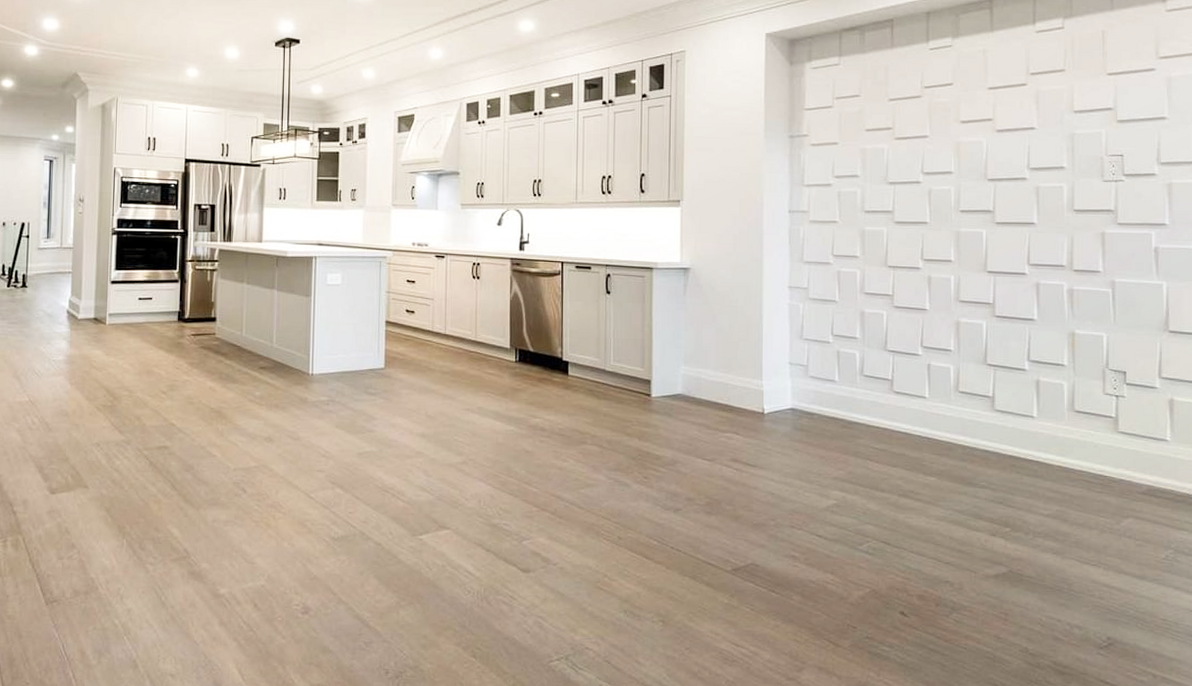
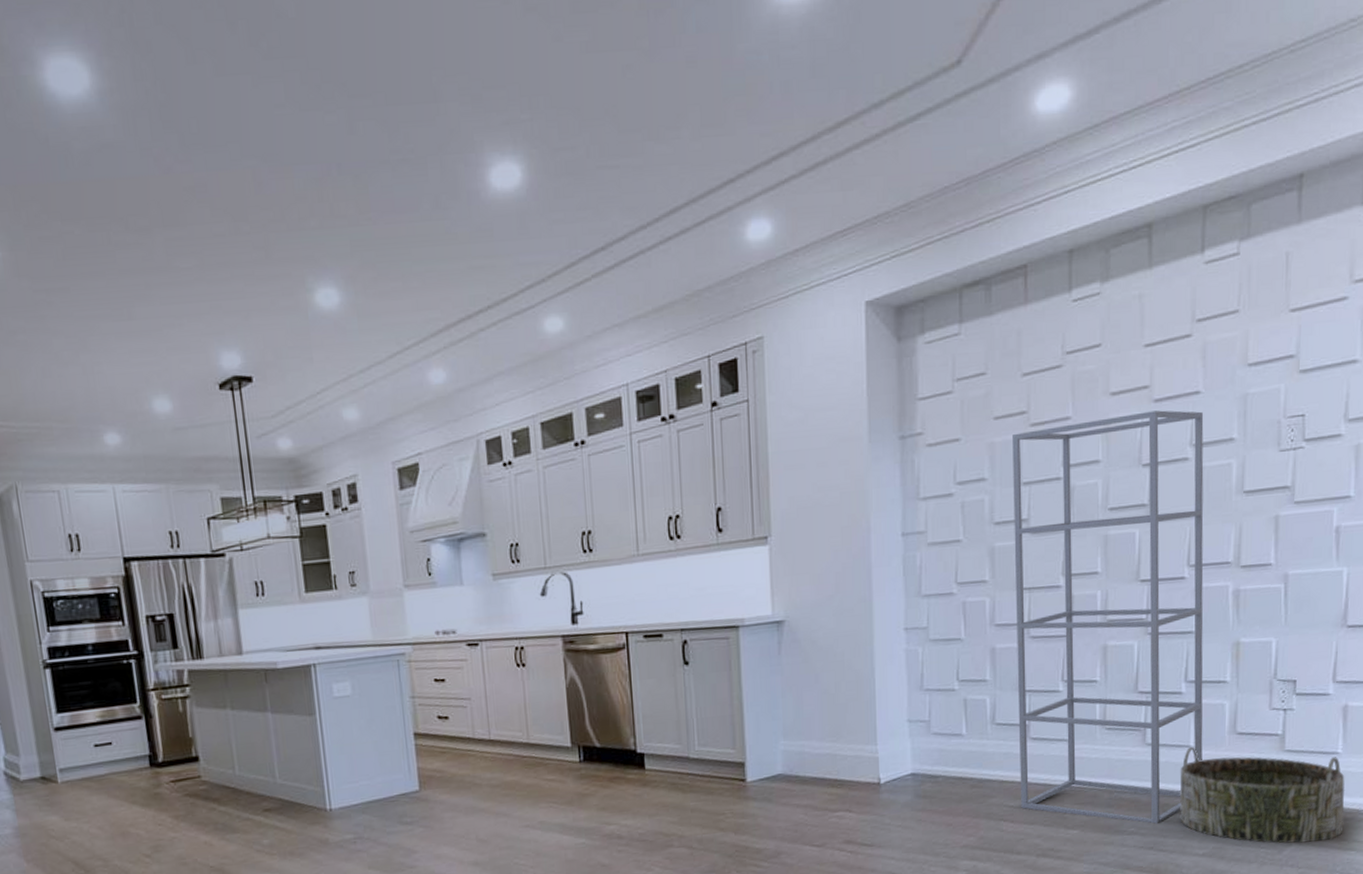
shelving unit: none [880,138,1045,481] -> present [1012,410,1204,824]
basket: none [1025,418,1176,518] -> present [1180,747,1346,843]

